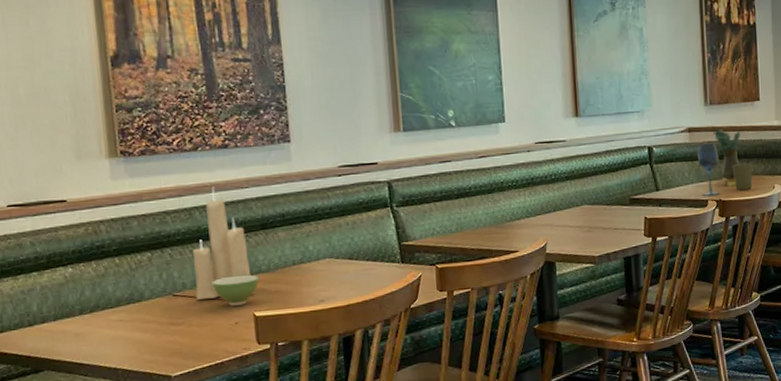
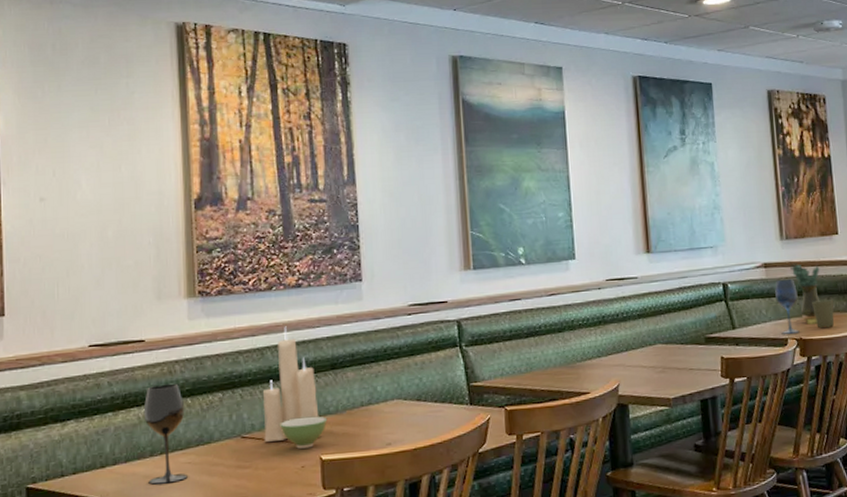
wineglass: none [69,243,120,342] -> present [143,383,188,485]

